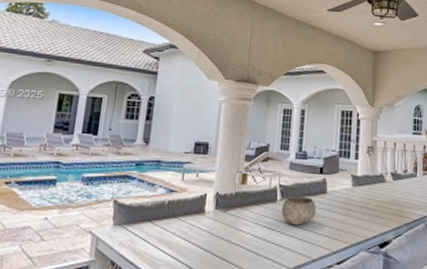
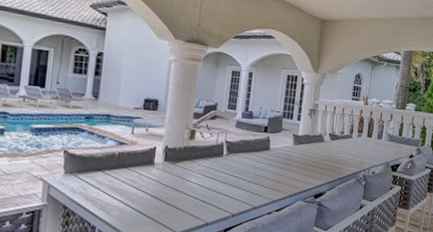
bowl: present [281,196,317,226] -> none [227,151,260,178]

